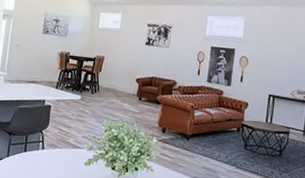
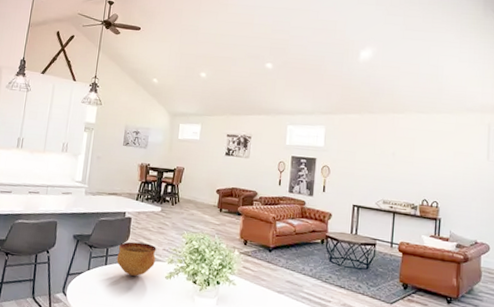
bowl: none [36,129,76,163] -> present [117,242,157,276]

